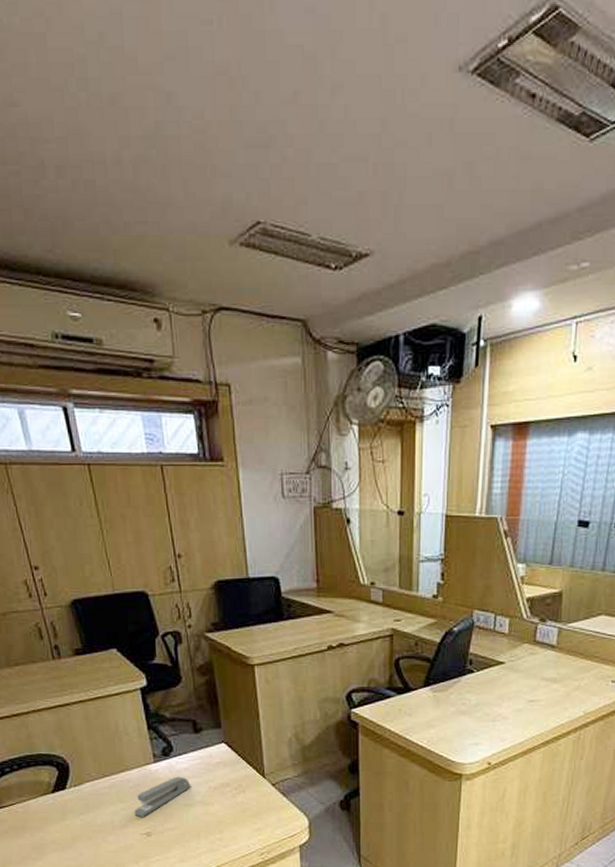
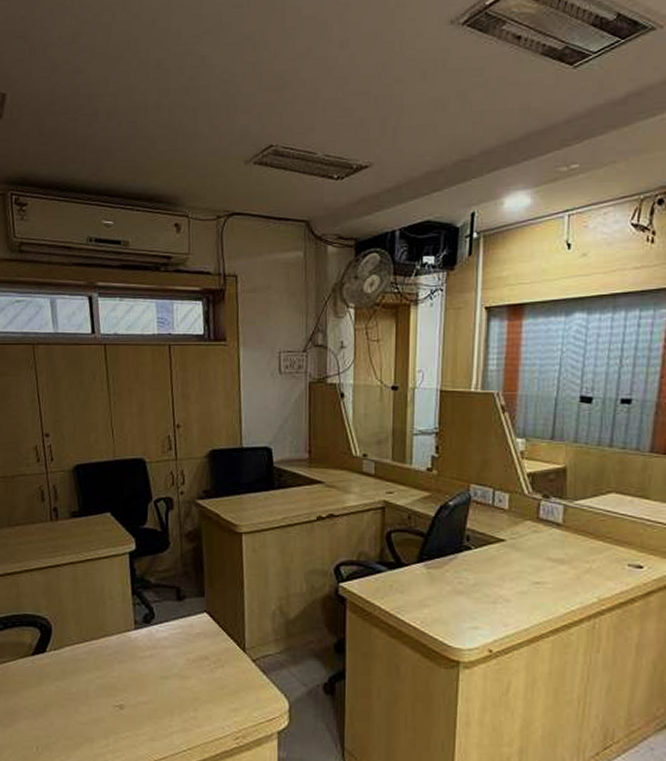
stapler: present [134,776,191,817] -> none [109,645,169,687]

